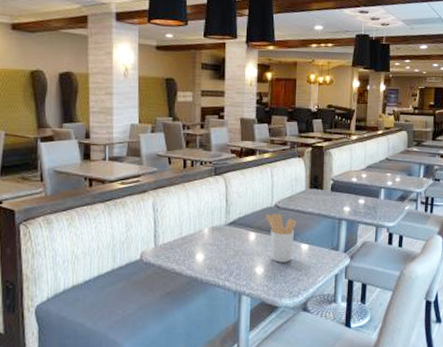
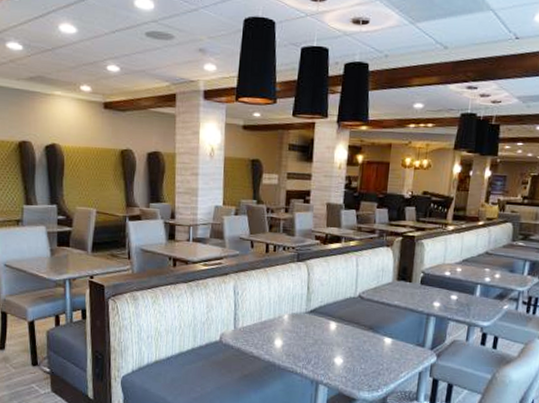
utensil holder: present [265,213,297,262] -> none [347,304,381,355]

